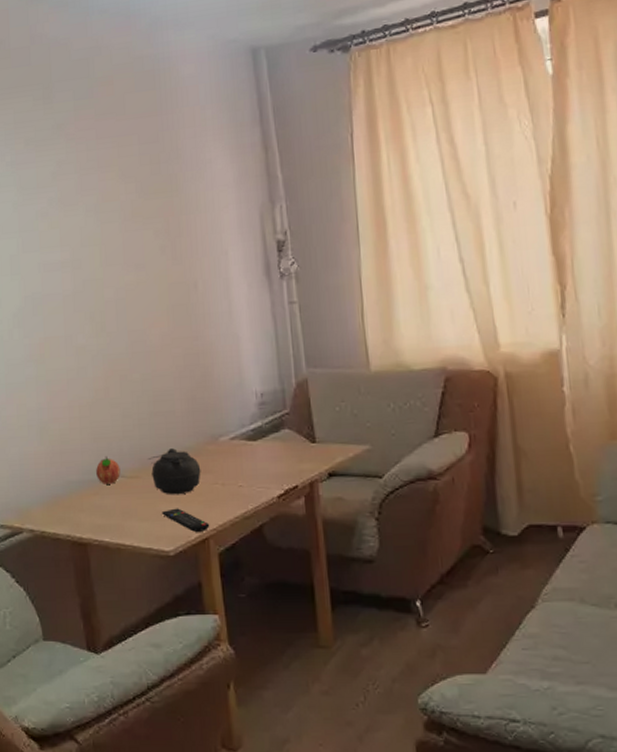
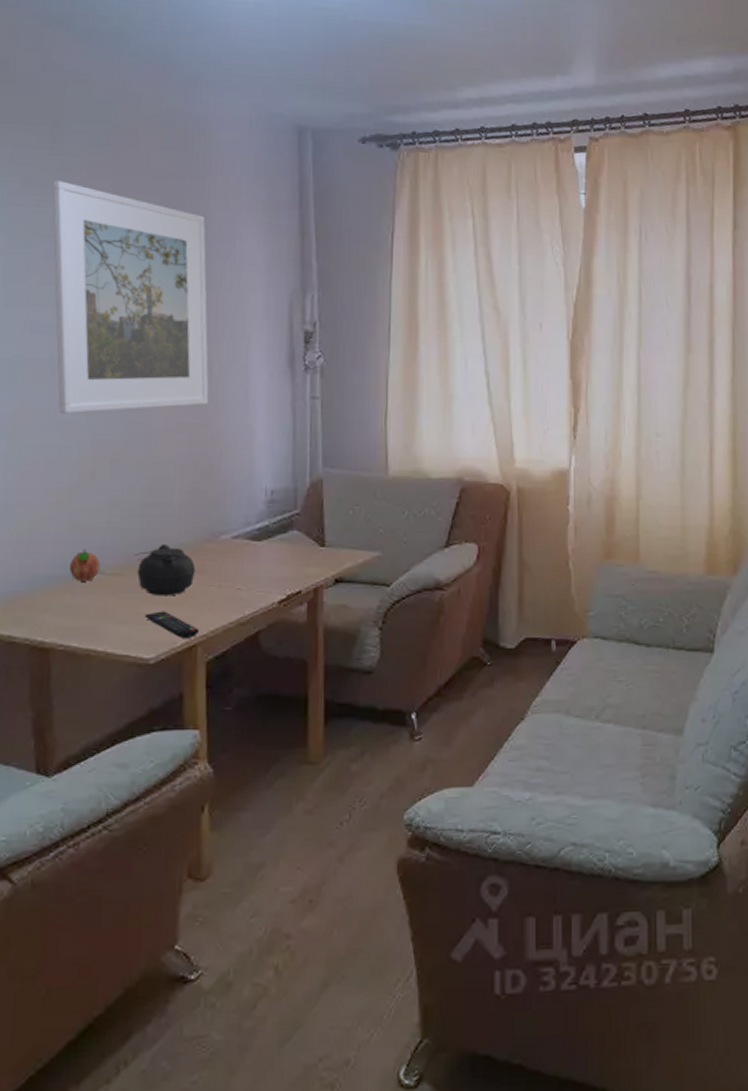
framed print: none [48,136,197,340] -> present [52,180,209,414]

